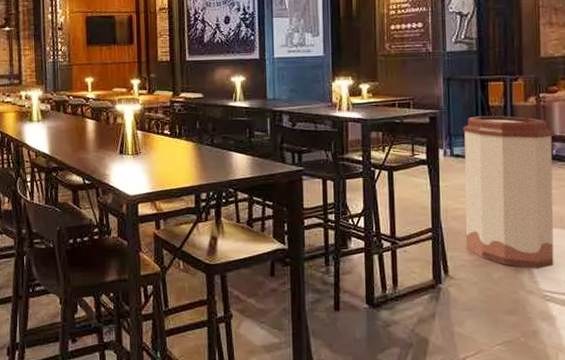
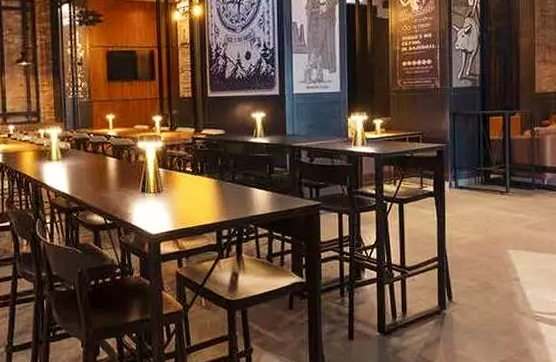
trash can: present [463,116,555,269] -> none [467,149,547,292]

